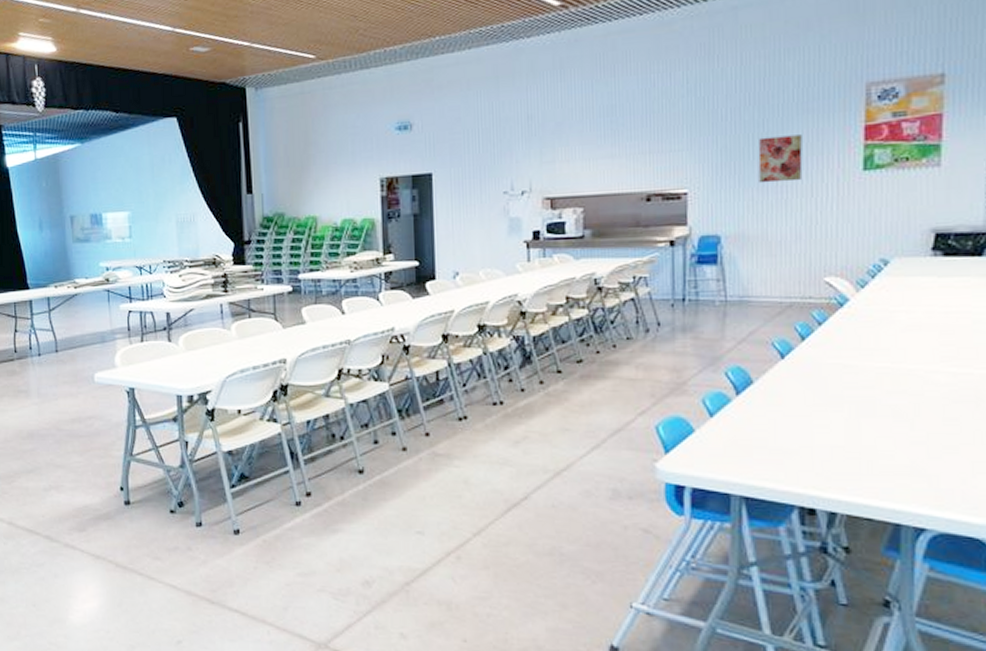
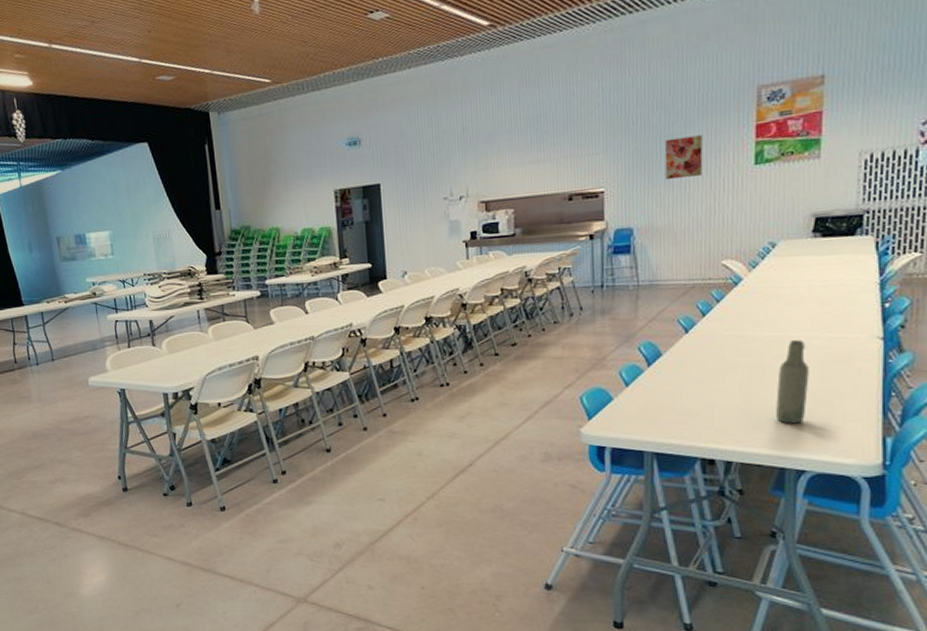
bottle: none [889,374,930,472] -> present [776,340,809,424]

